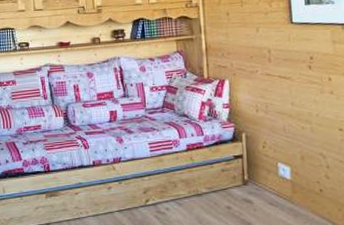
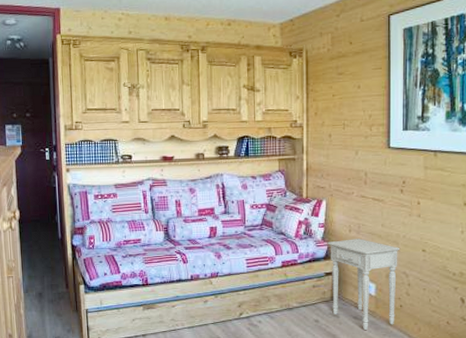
nightstand: none [233,119,316,217] -> present [327,239,401,330]

